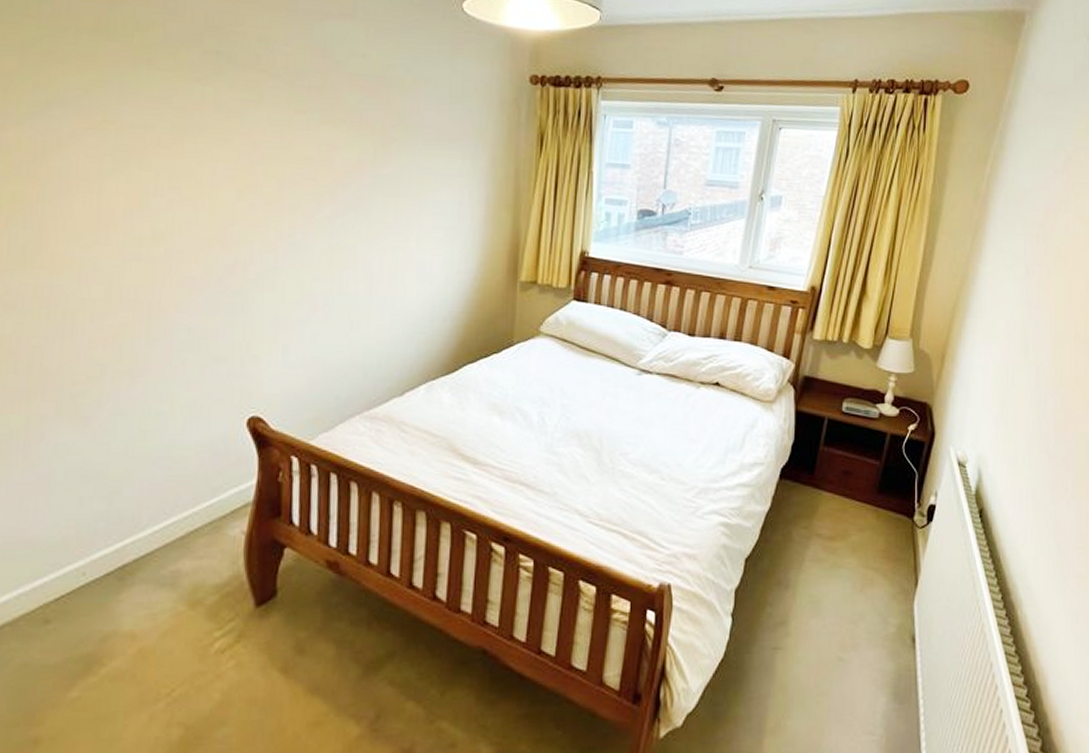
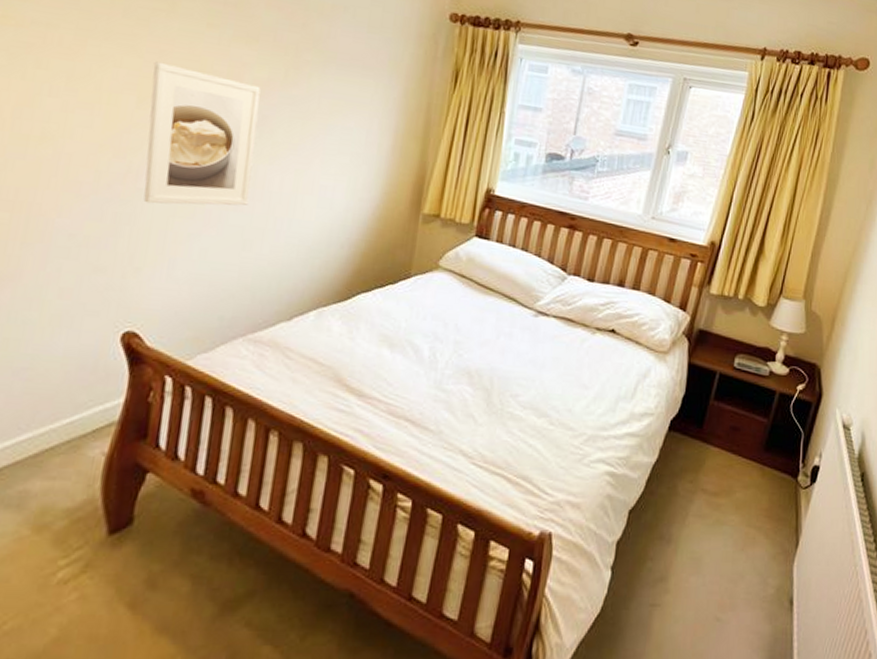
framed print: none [248,152,353,293] -> present [143,61,261,206]

